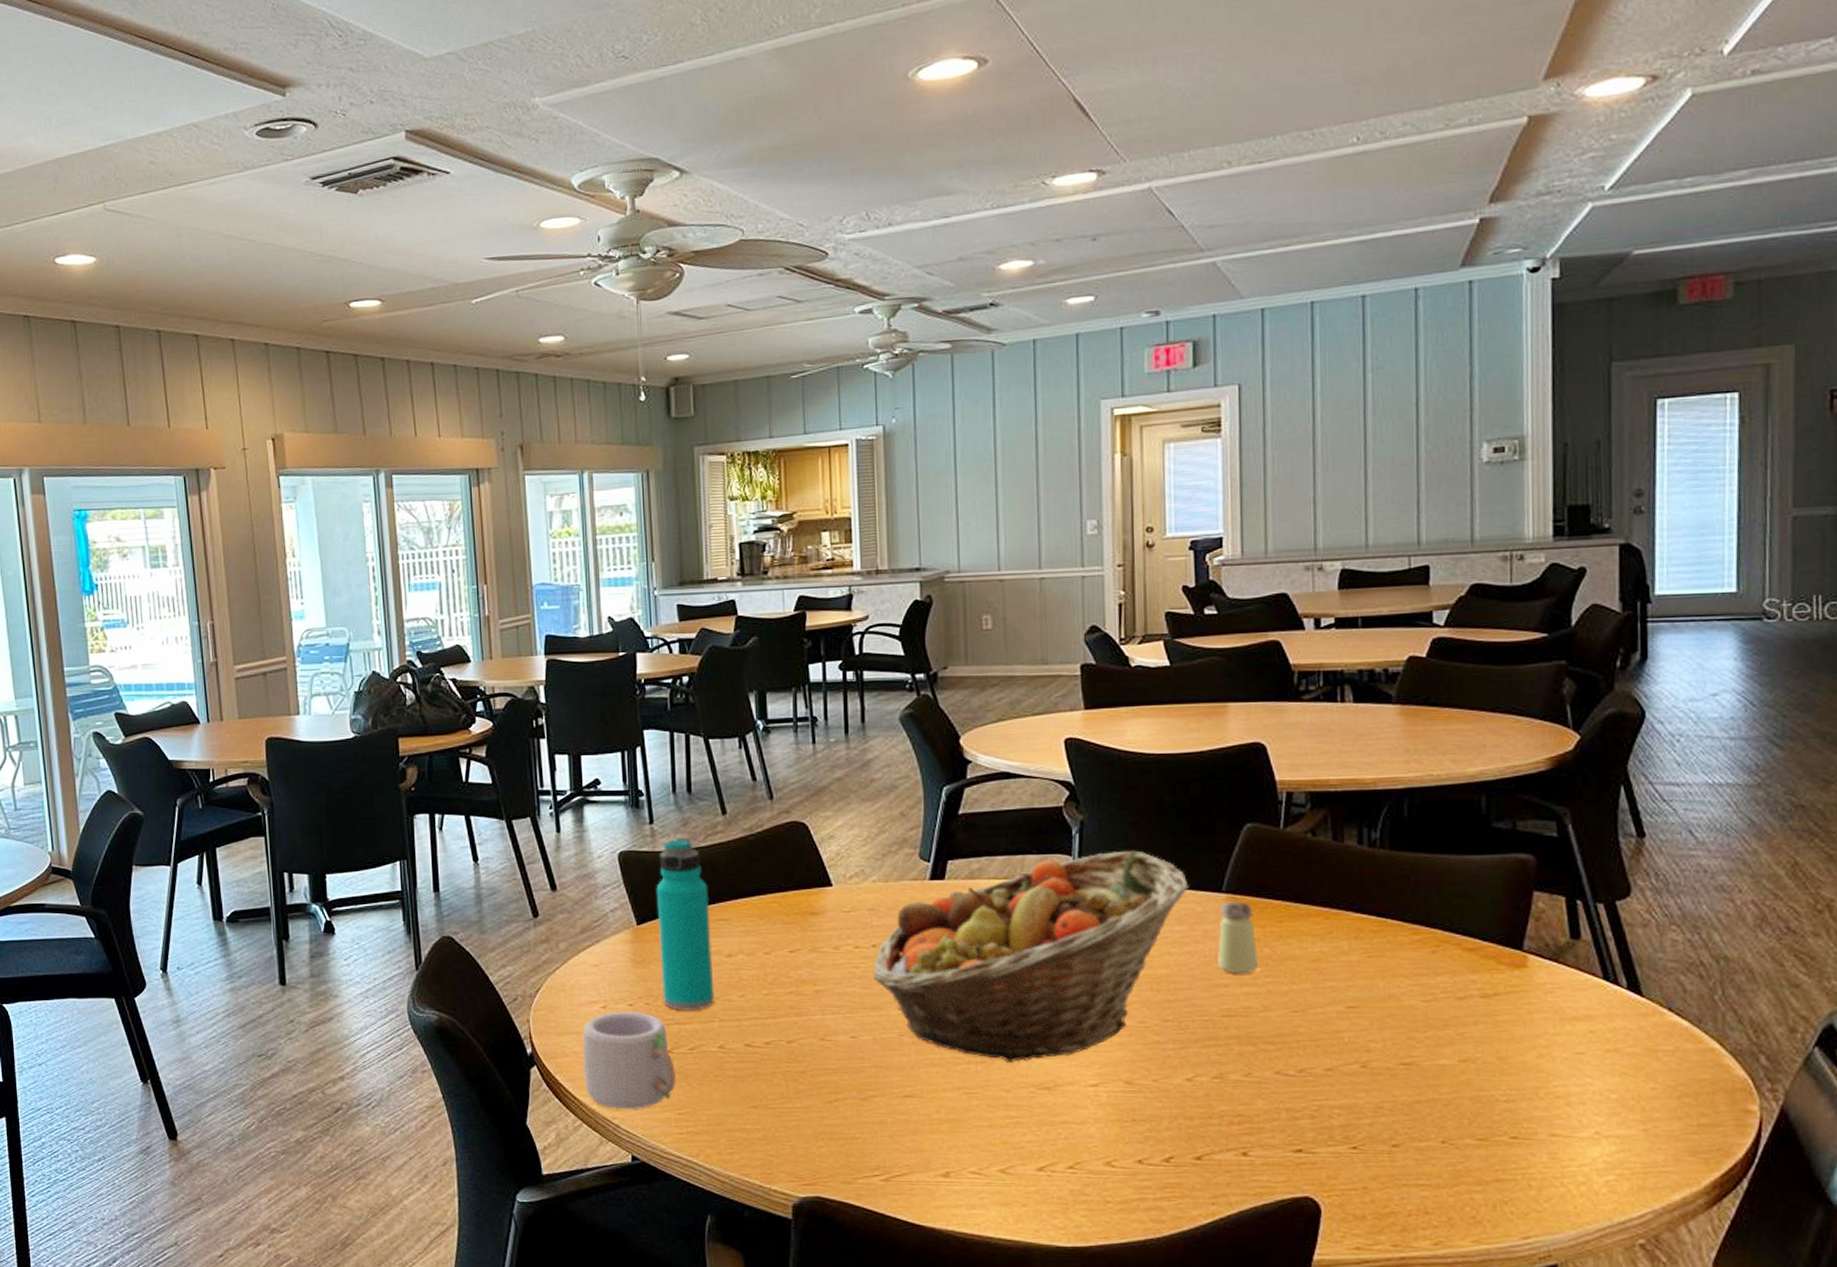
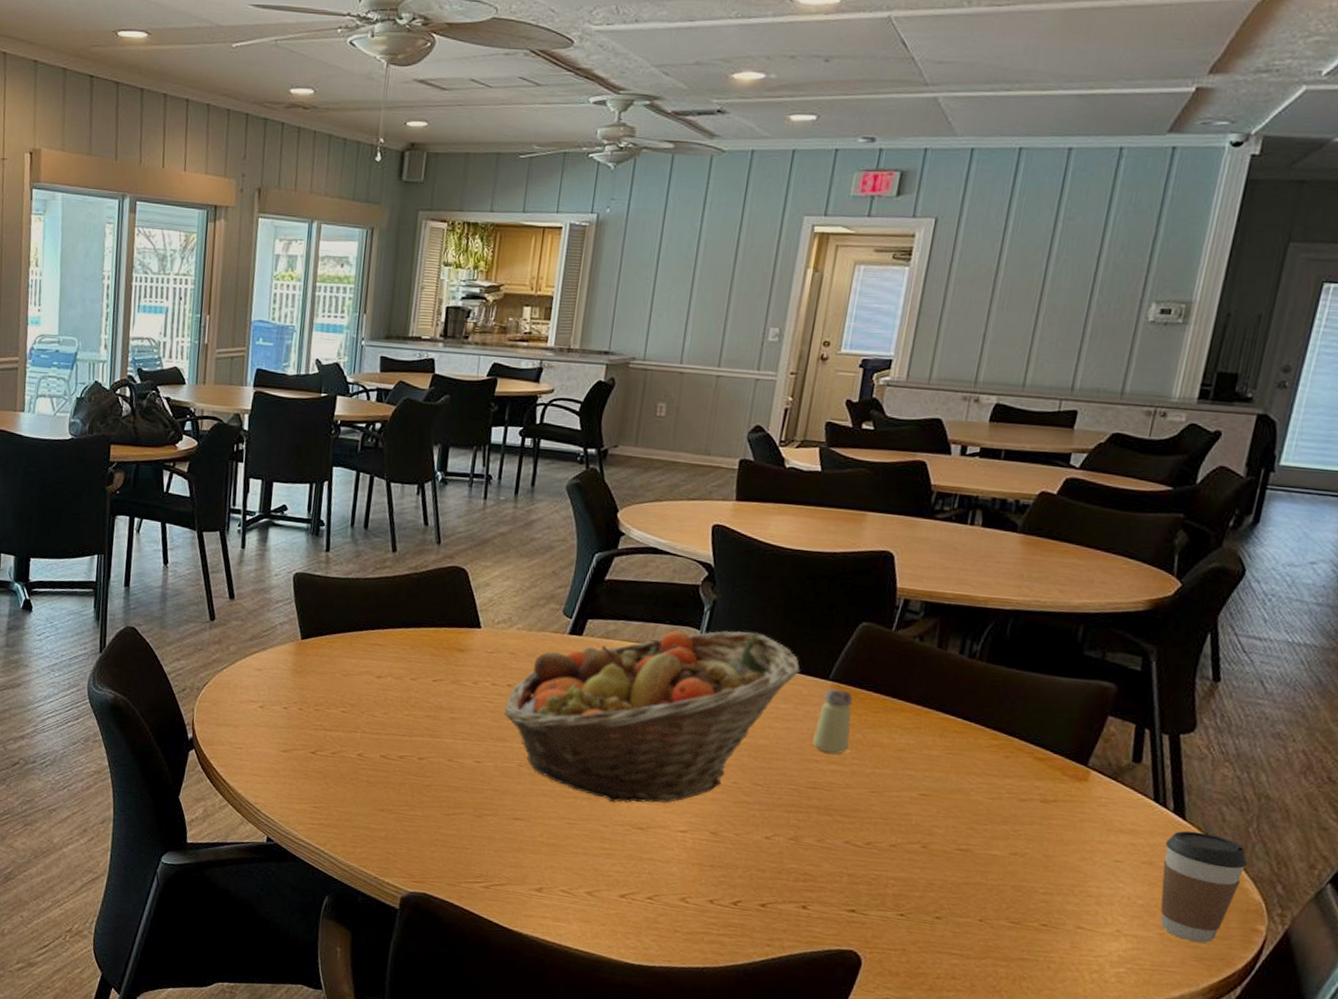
mug: present [582,1012,676,1110] -> none [234,712,317,799]
water bottle: present [656,837,715,1011] -> none [314,567,370,721]
coffee cup: none [1626,1008,1722,1135] -> present [1160,830,1248,943]

